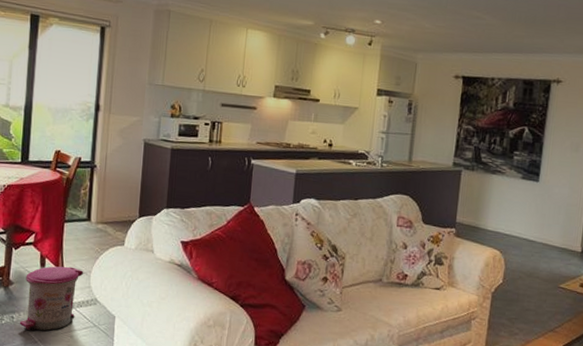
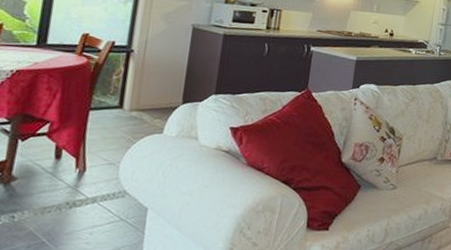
trash can: present [19,266,84,331] -> none [22,157,111,230]

